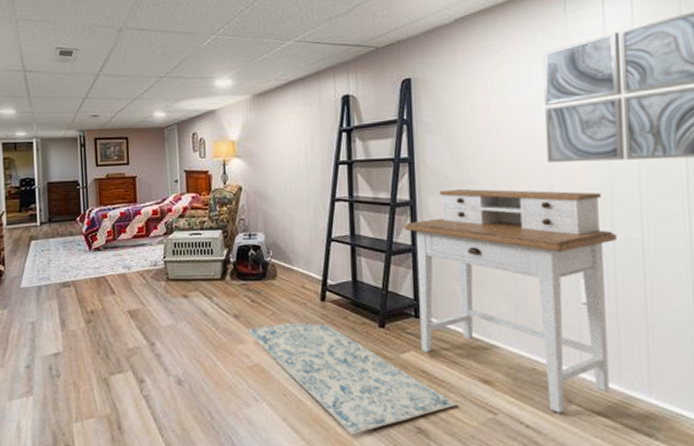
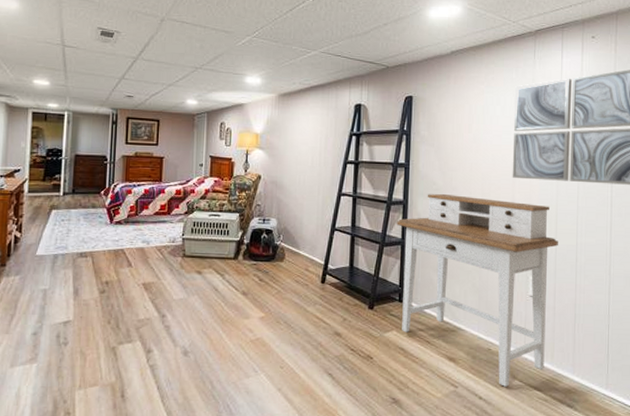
rug: present [245,322,458,435] -> none [251,301,427,404]

